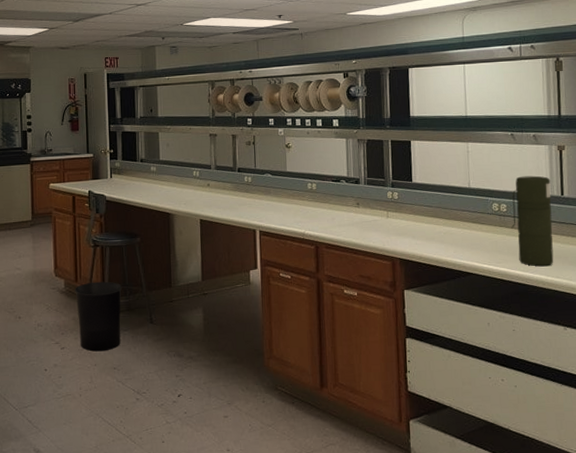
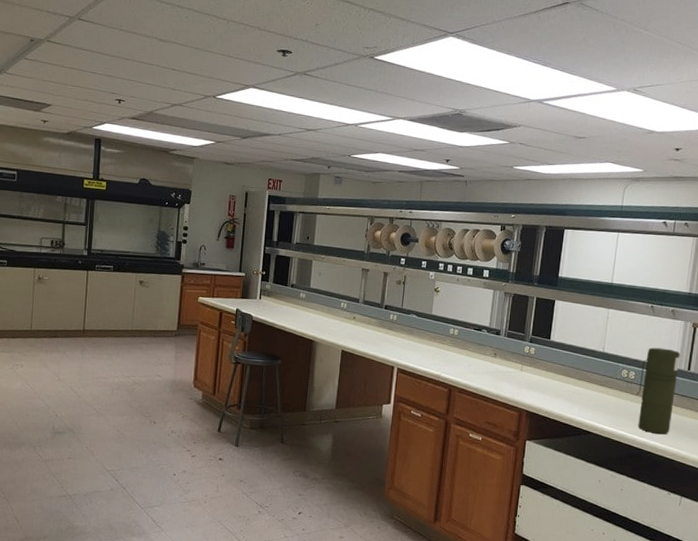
waste bin: present [75,281,123,352] -> none [210,397,258,464]

